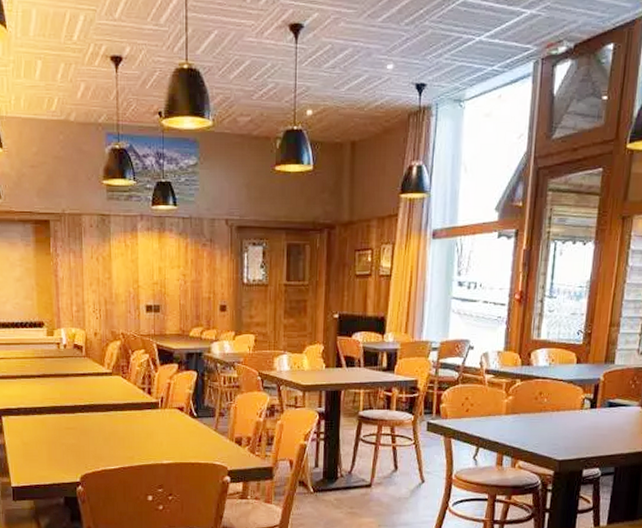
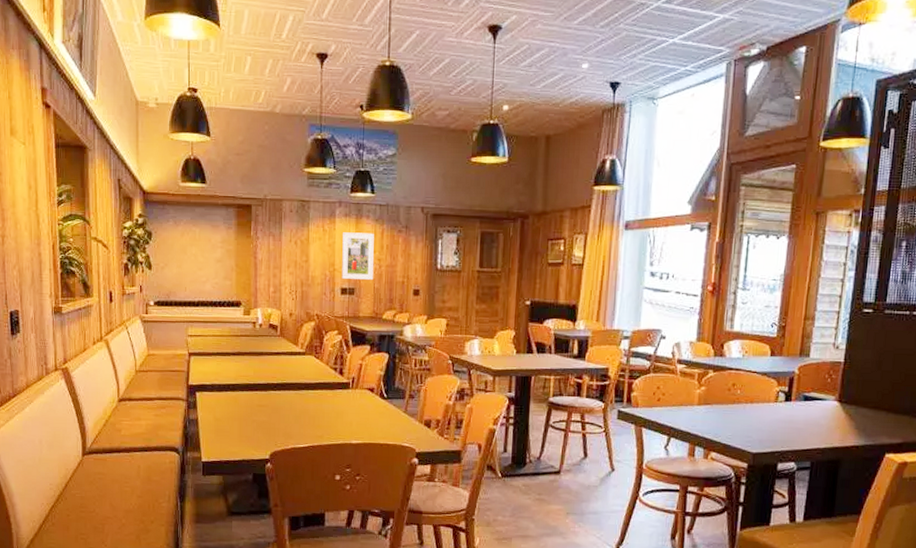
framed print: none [144,247,179,296] -> present [342,232,374,280]

